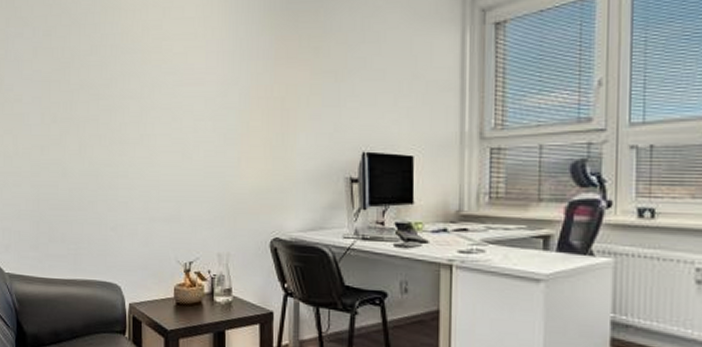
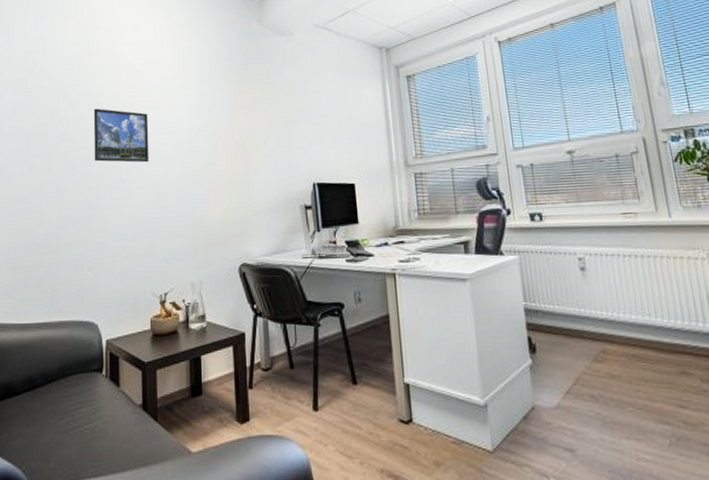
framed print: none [116,52,176,118] -> present [93,108,149,163]

